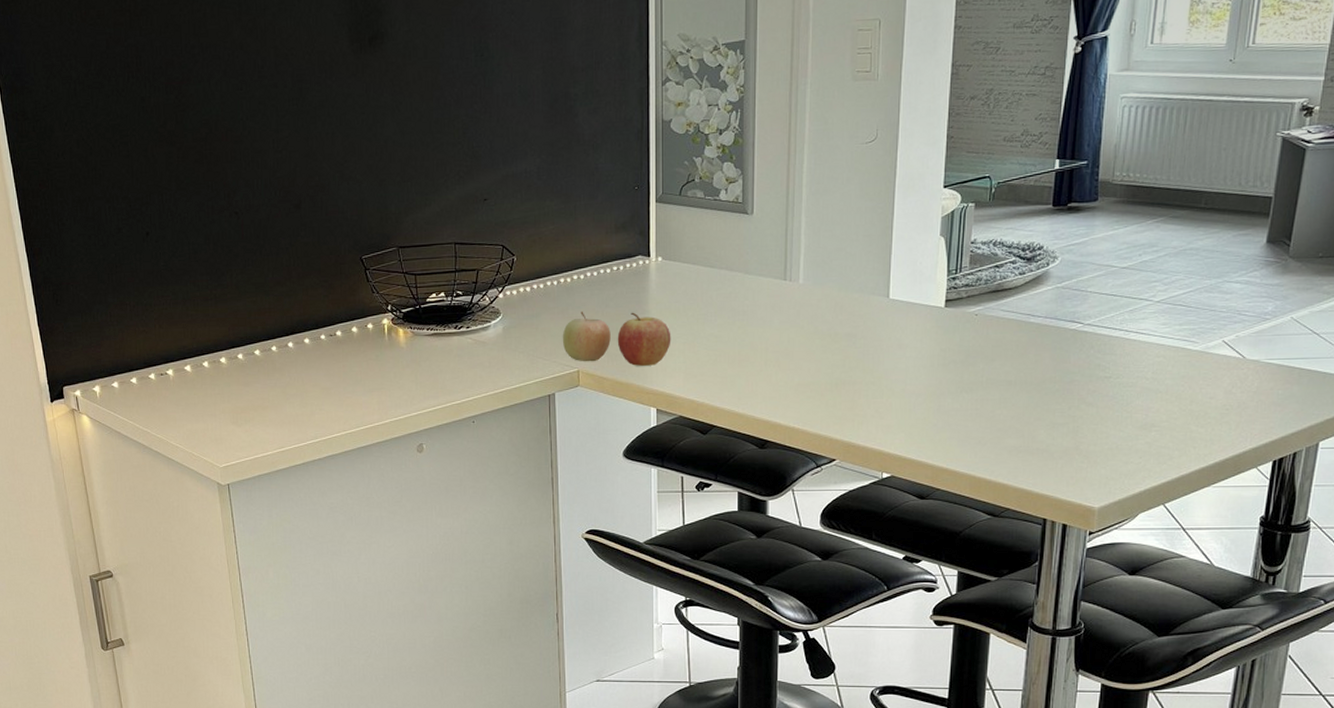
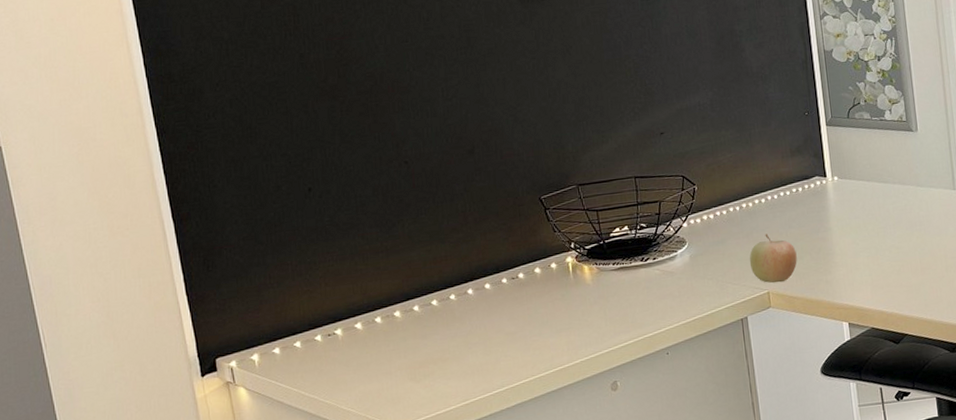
fruit: present [617,312,671,366] -> none [803,231,856,283]

